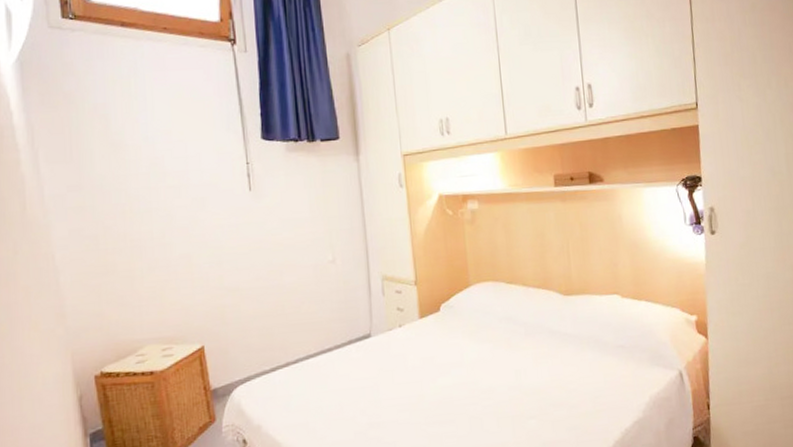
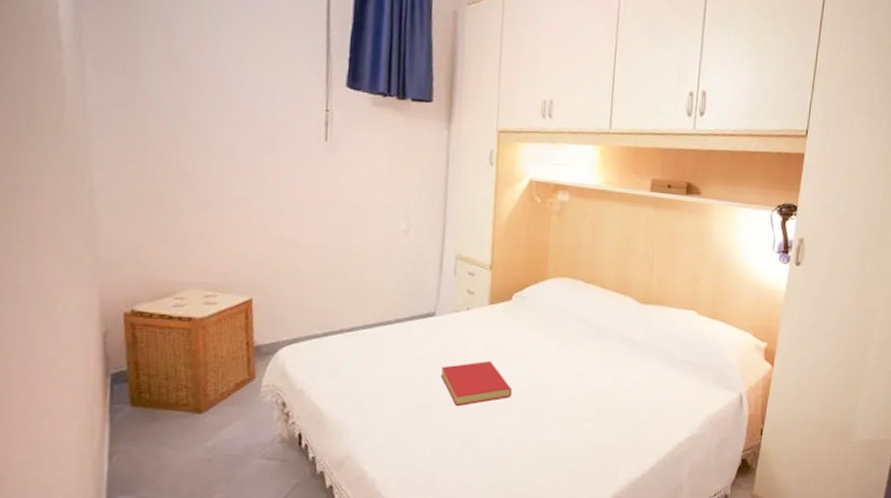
book: none [383,372,455,421] -> present [441,360,513,406]

